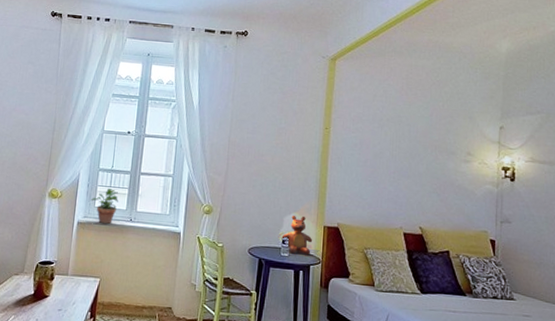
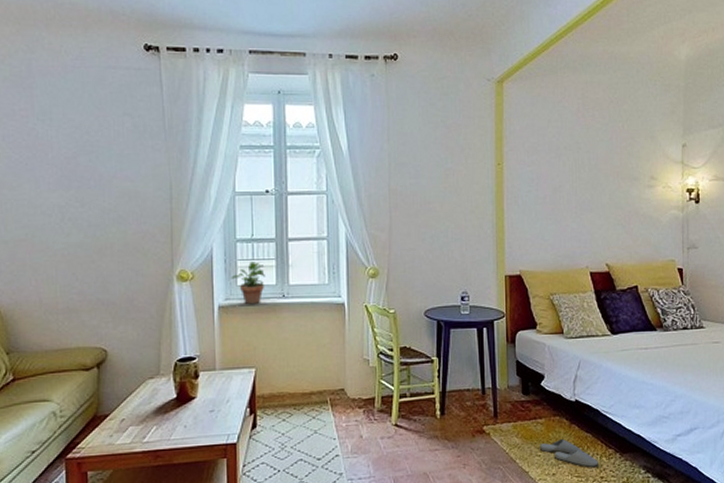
teddy bear: present [281,215,313,255] -> none [460,266,495,311]

